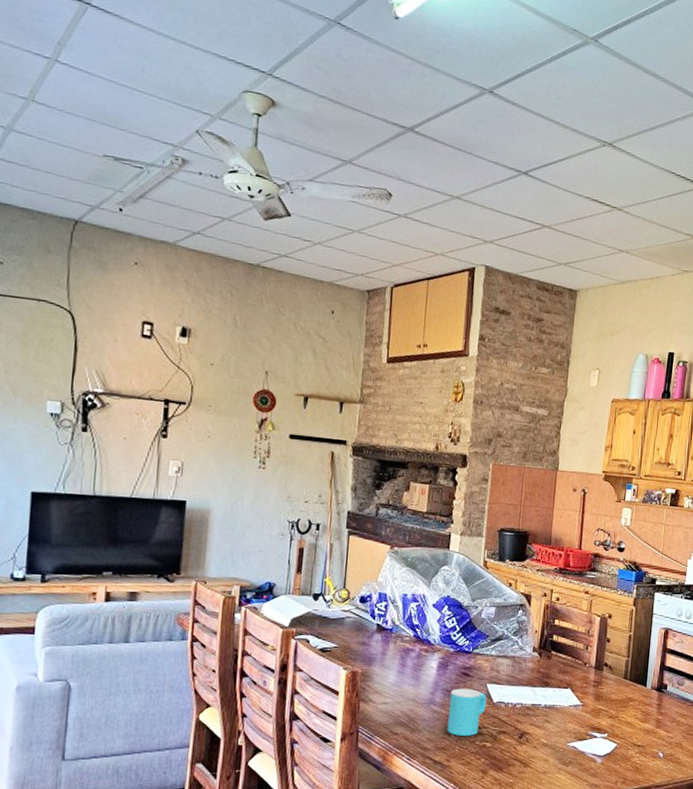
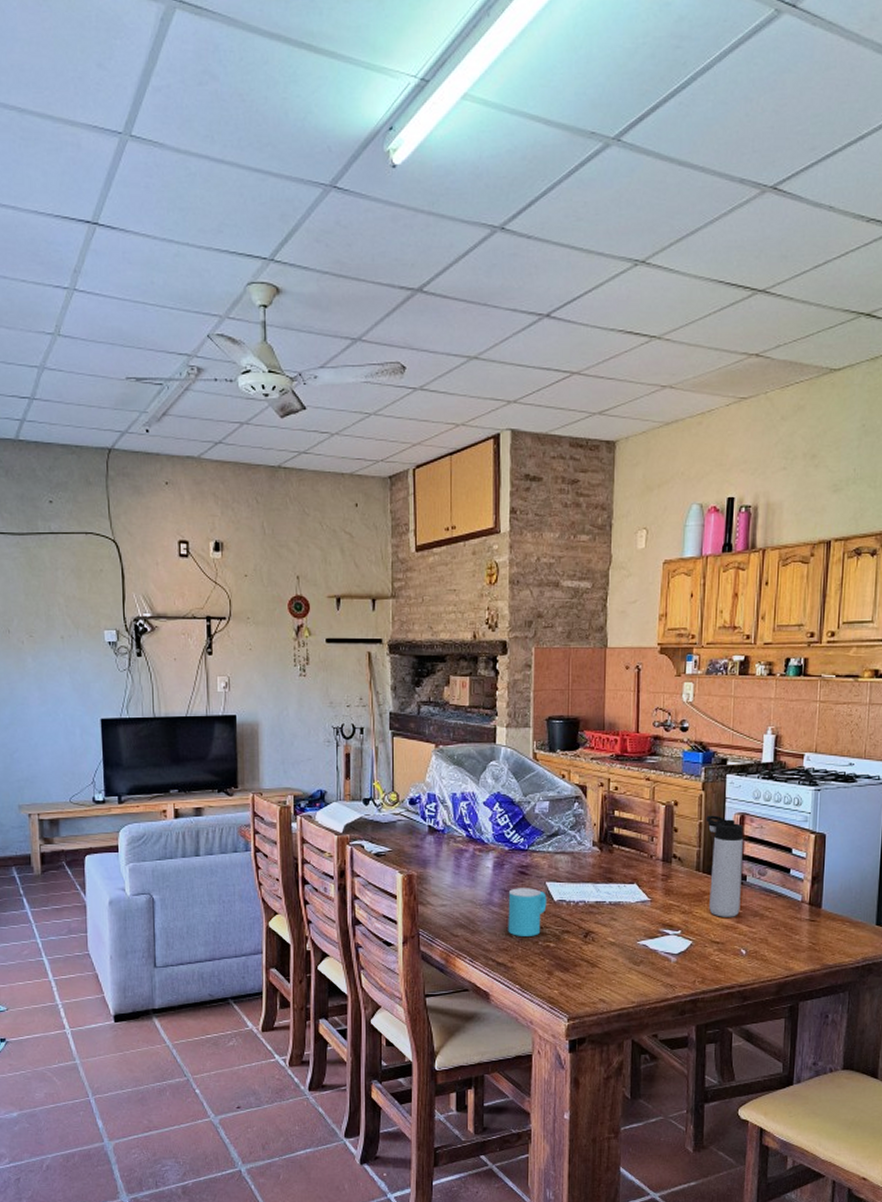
thermos bottle: none [633,628,667,723] -> present [706,815,743,917]

